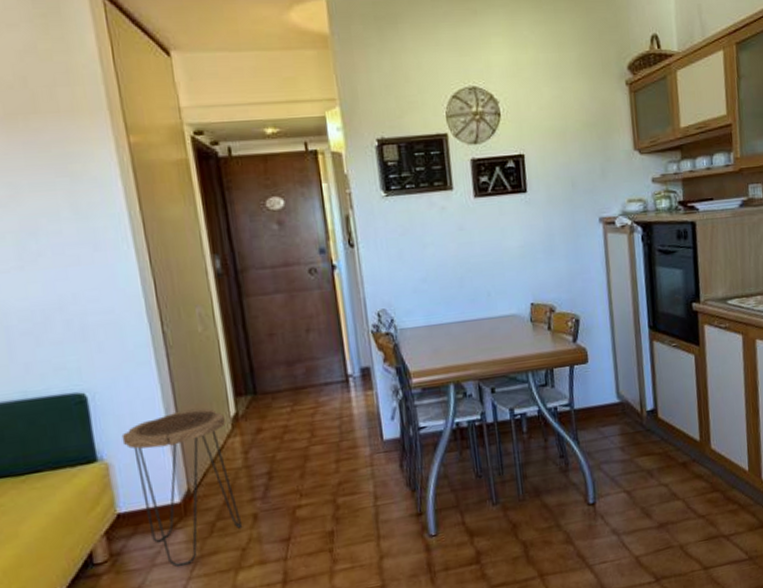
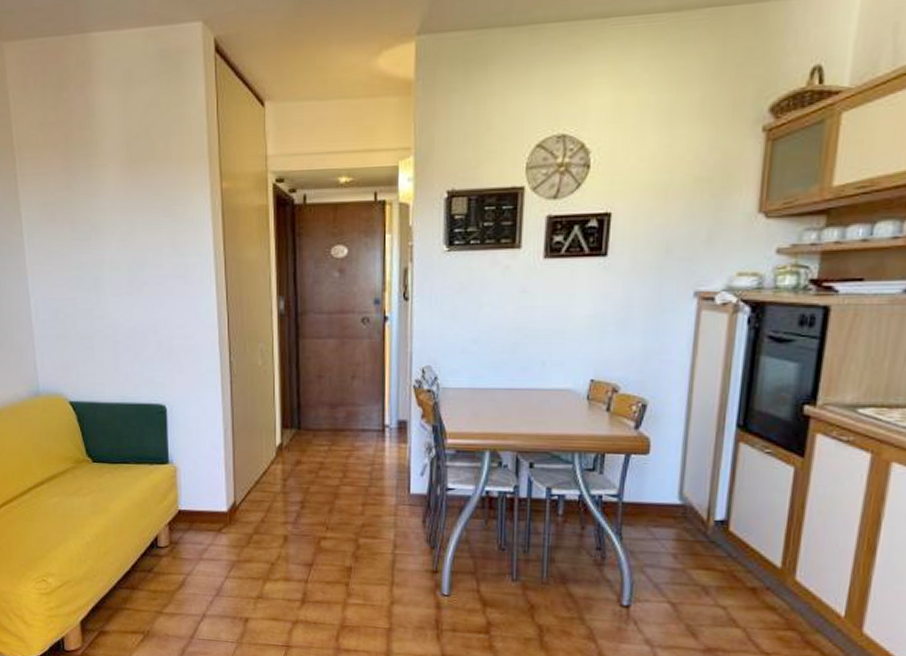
side table: present [121,407,243,567] -> none [189,433,274,565]

